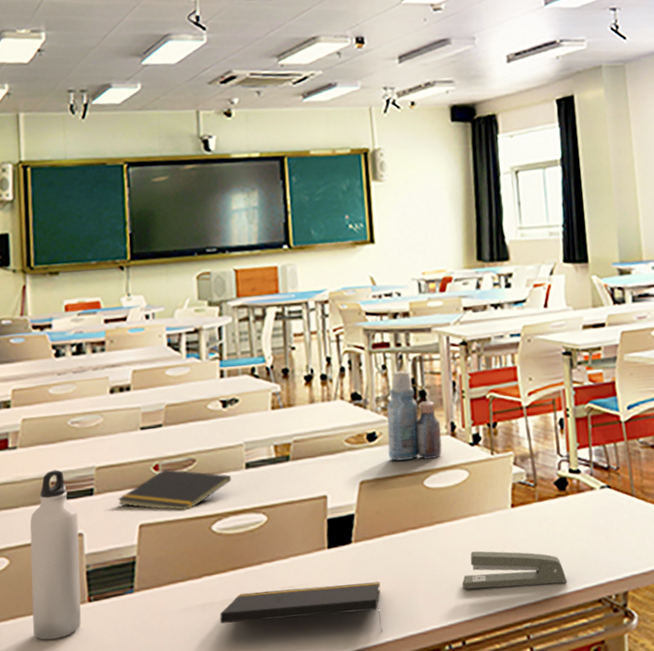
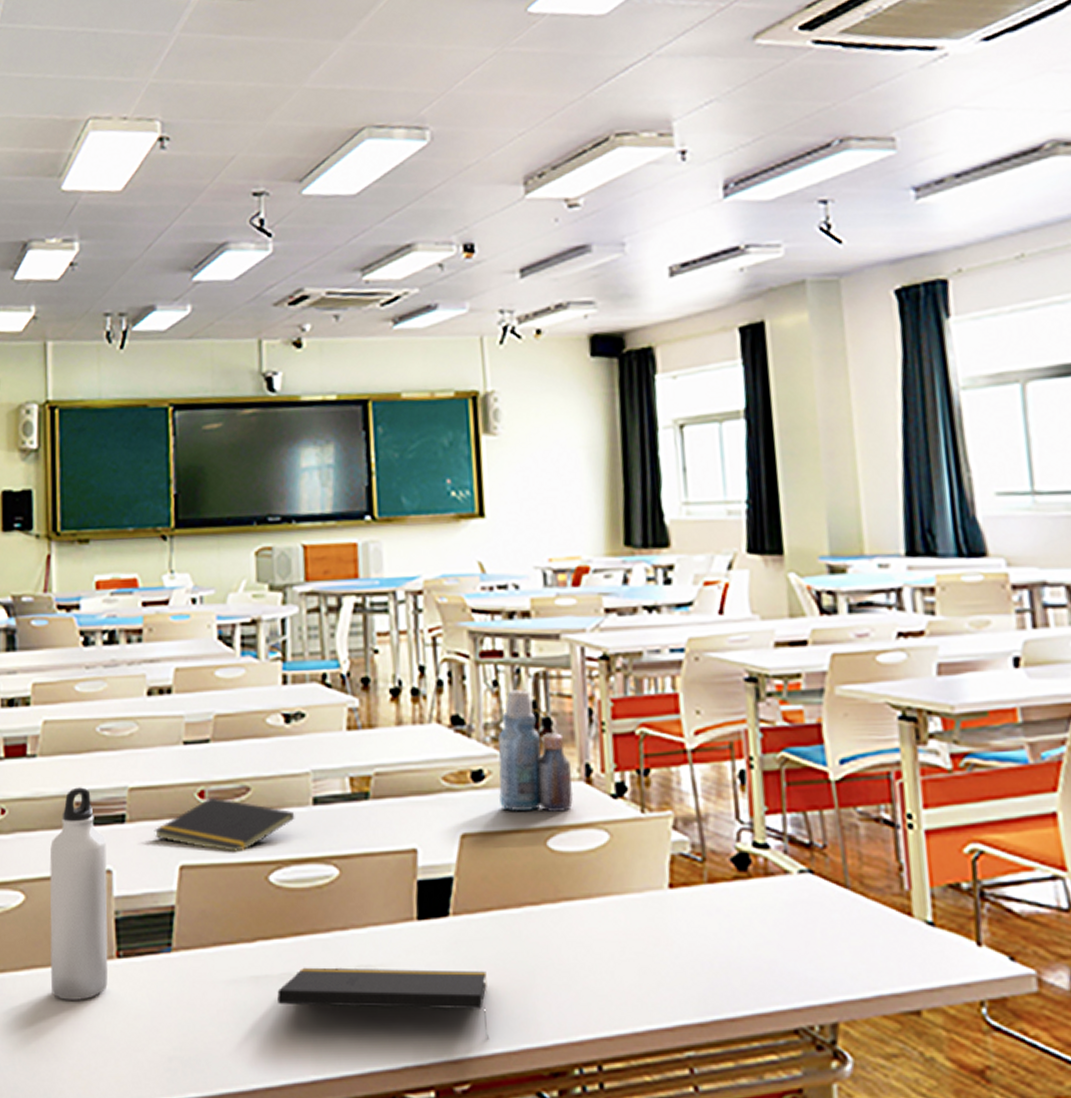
stapler: present [462,551,567,590] -> none [598,943,749,1001]

